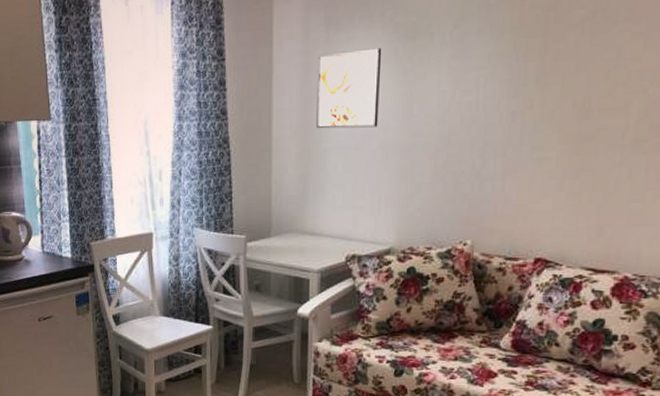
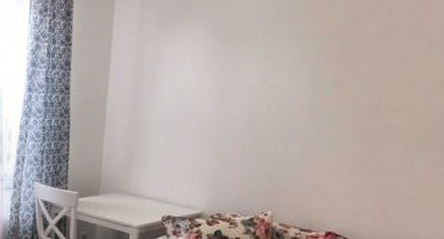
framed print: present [315,48,382,129] -> none [143,44,204,110]

